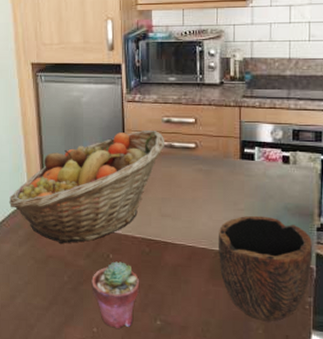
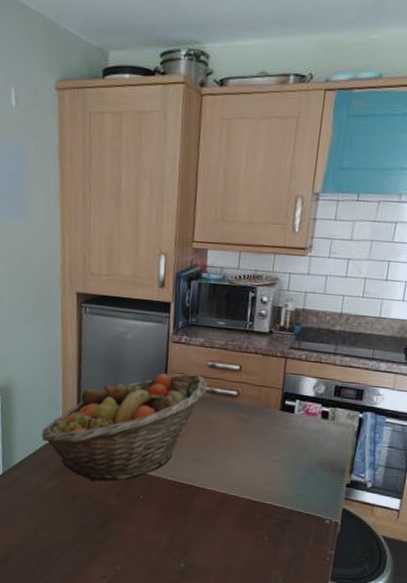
potted succulent: present [92,261,140,329] -> none [118,502,168,568]
bowl: present [219,215,312,321] -> none [248,467,341,571]

